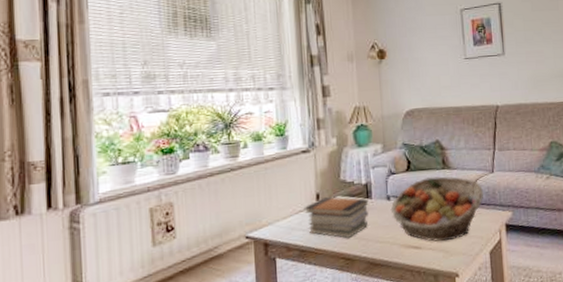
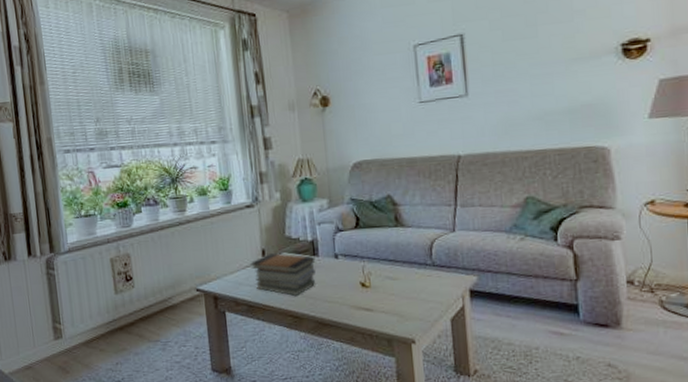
fruit basket: present [390,176,484,242] -> none [338,235,444,305]

